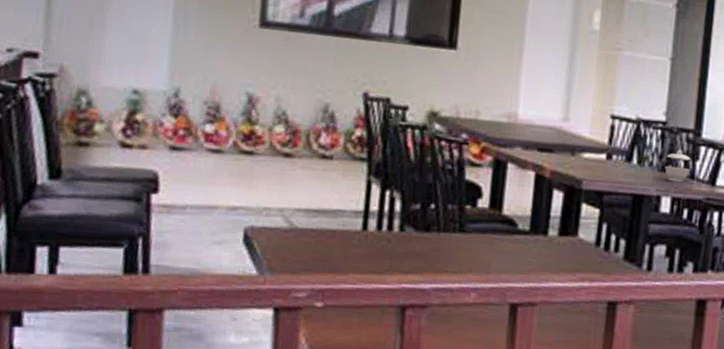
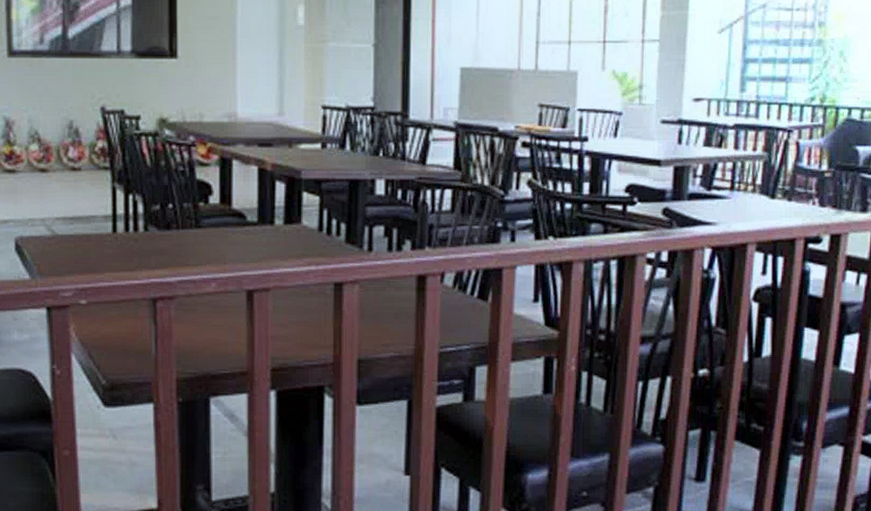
sugar bowl: present [665,150,692,183] -> none [376,133,401,164]

